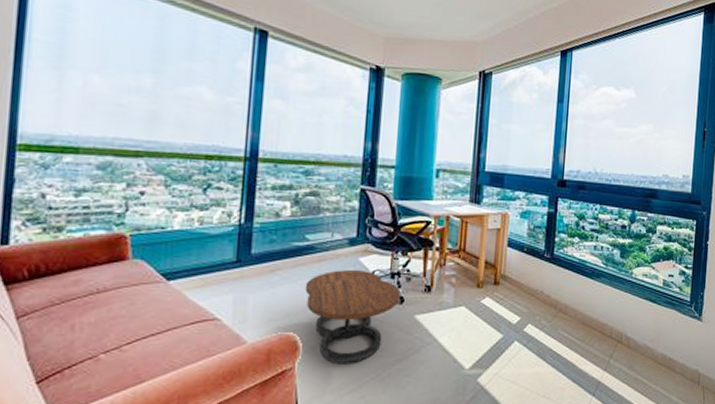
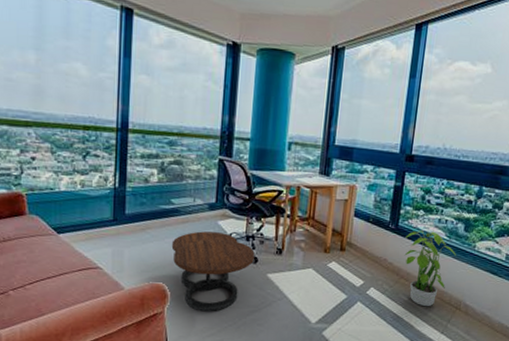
potted plant: none [561,256,614,342] -> present [404,228,456,307]

